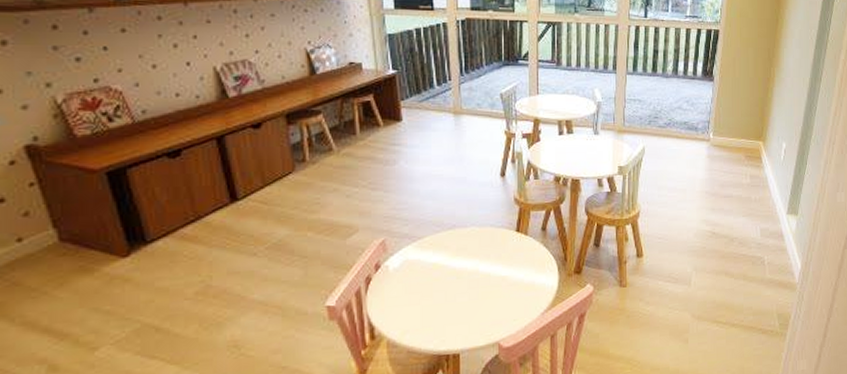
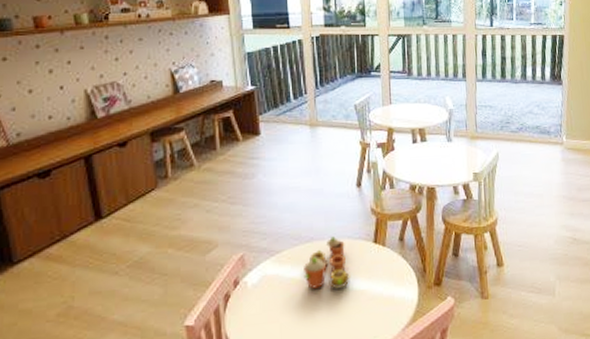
toy tea set: none [446,224,492,275] -> present [304,236,350,289]

